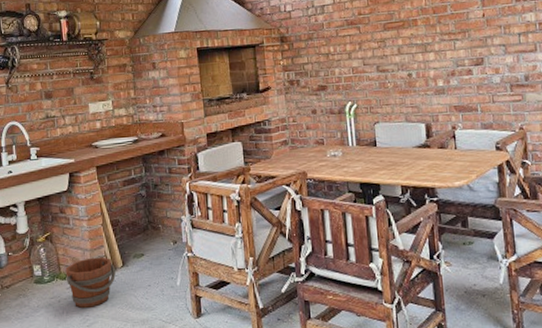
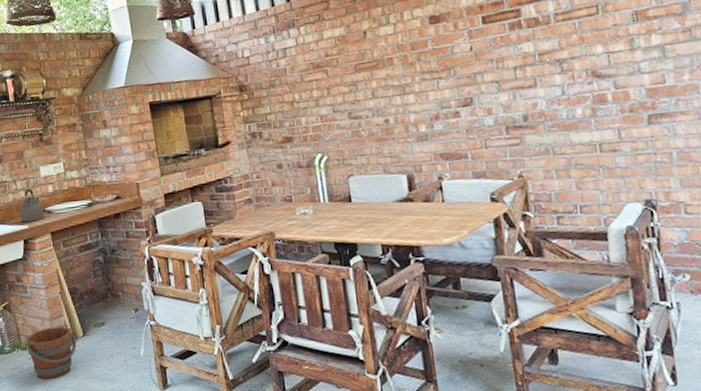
kettle: none [67,125,91,157] -> present [20,189,44,223]

